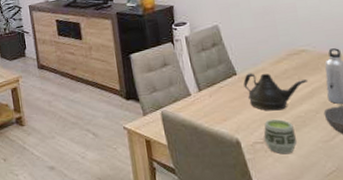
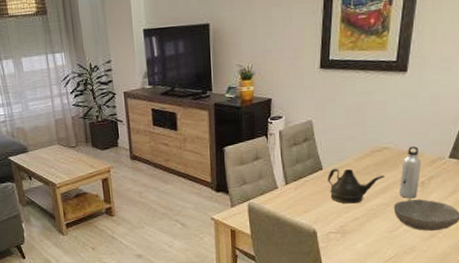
cup: present [263,119,297,154] -> none [338,211,365,243]

